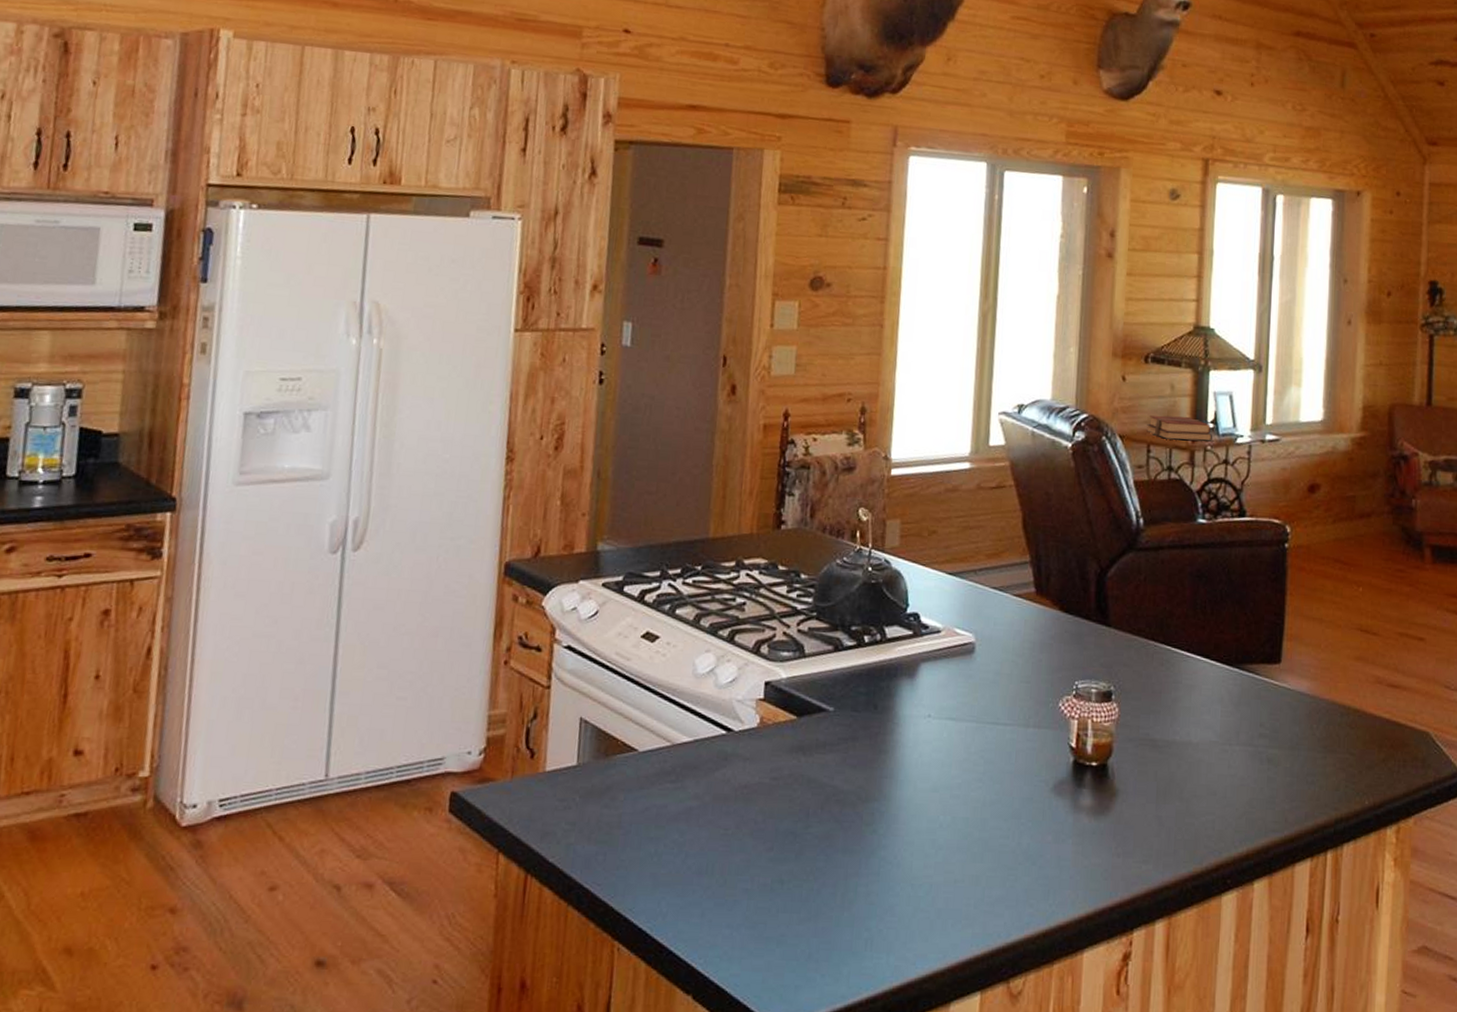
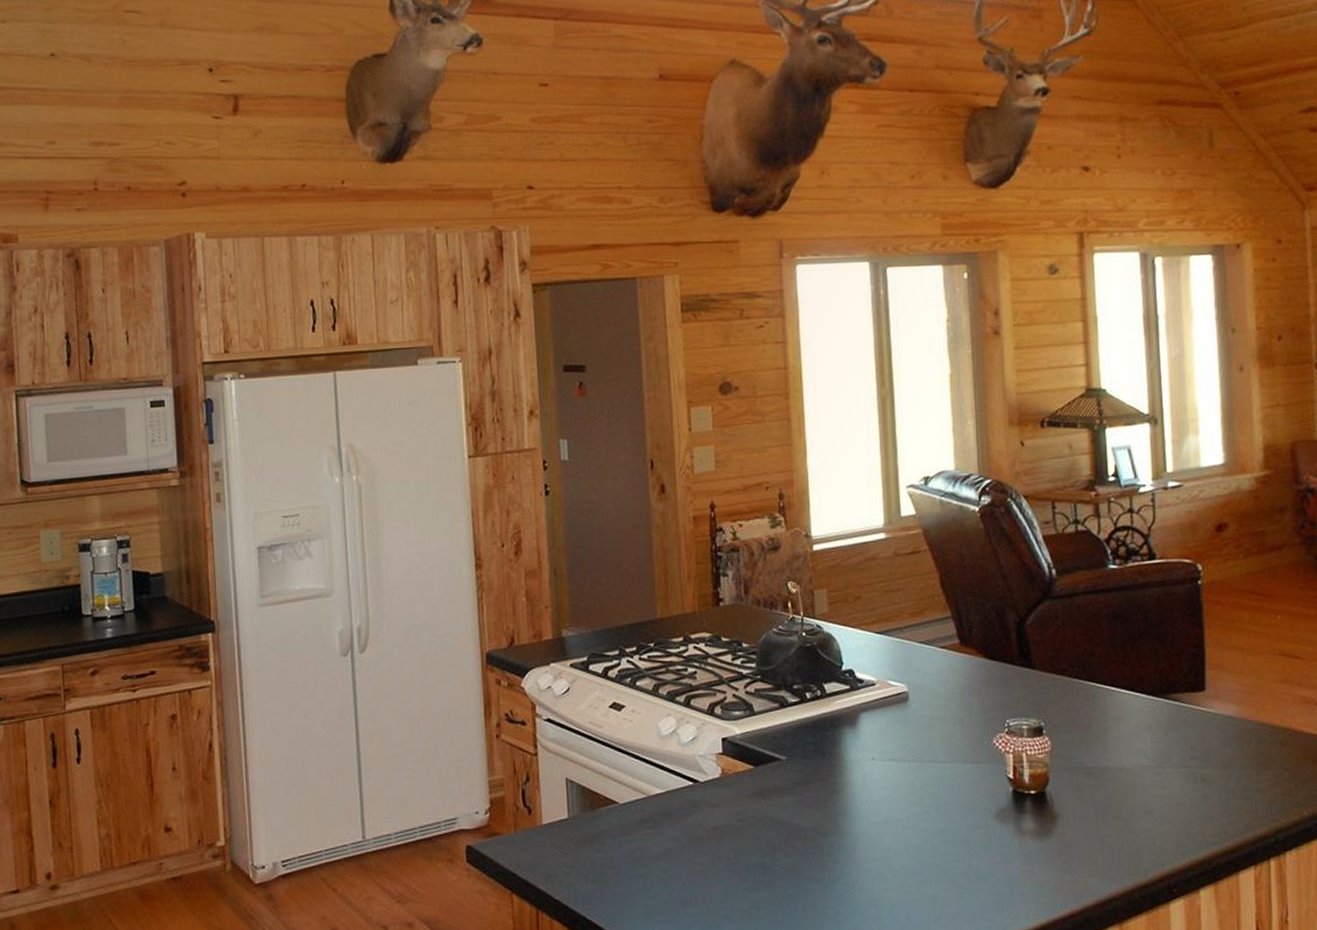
books: present [1147,415,1212,442] -> none [1049,472,1115,495]

